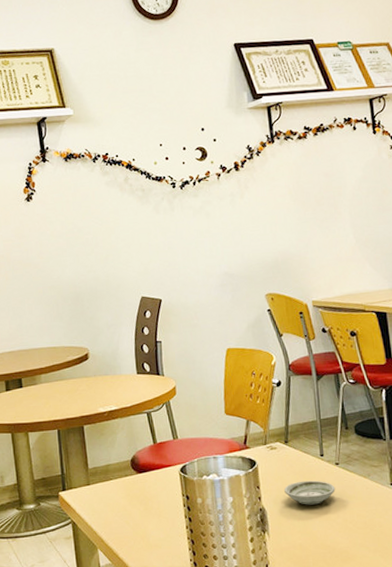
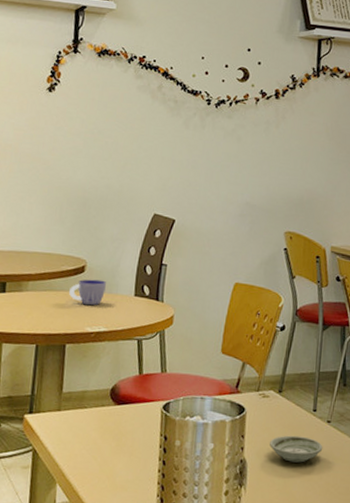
cup: none [78,364,110,389] -> present [69,279,106,306]

